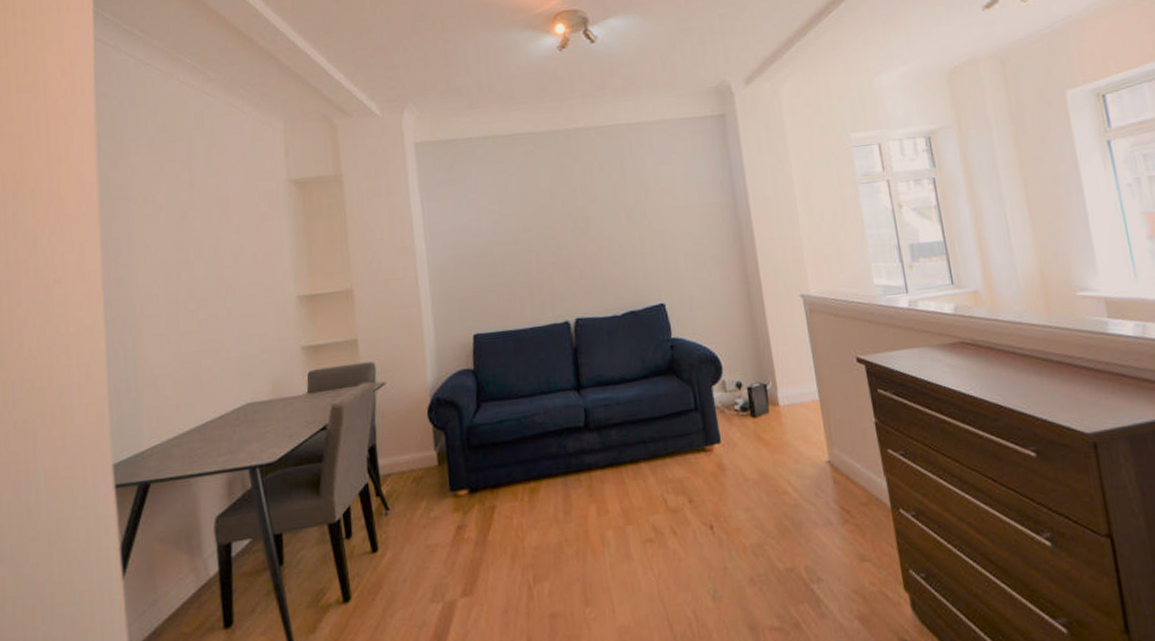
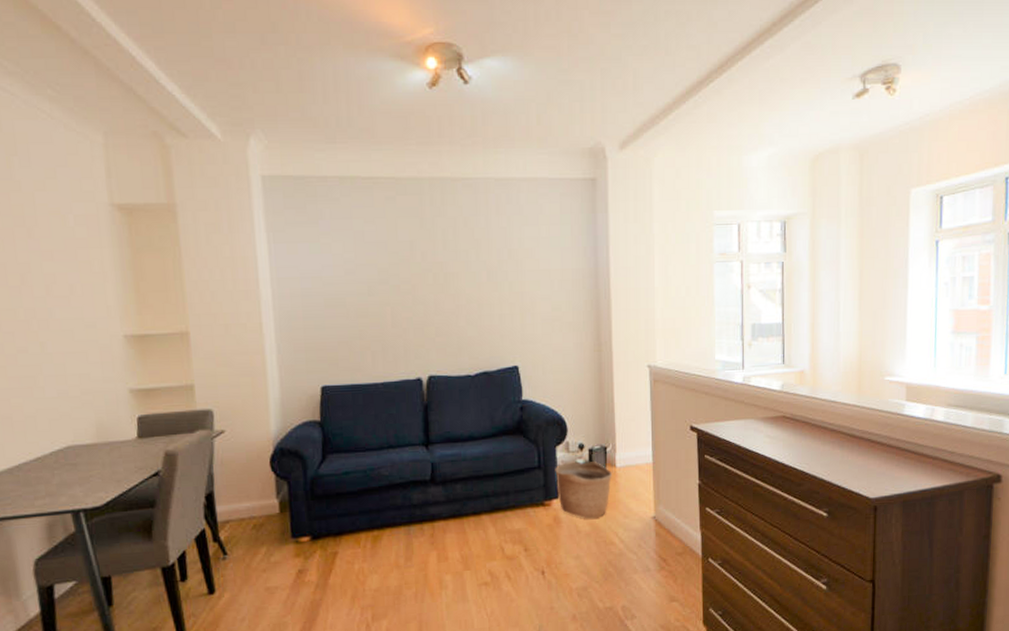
basket: none [713,401,777,465] -> present [555,461,612,519]

